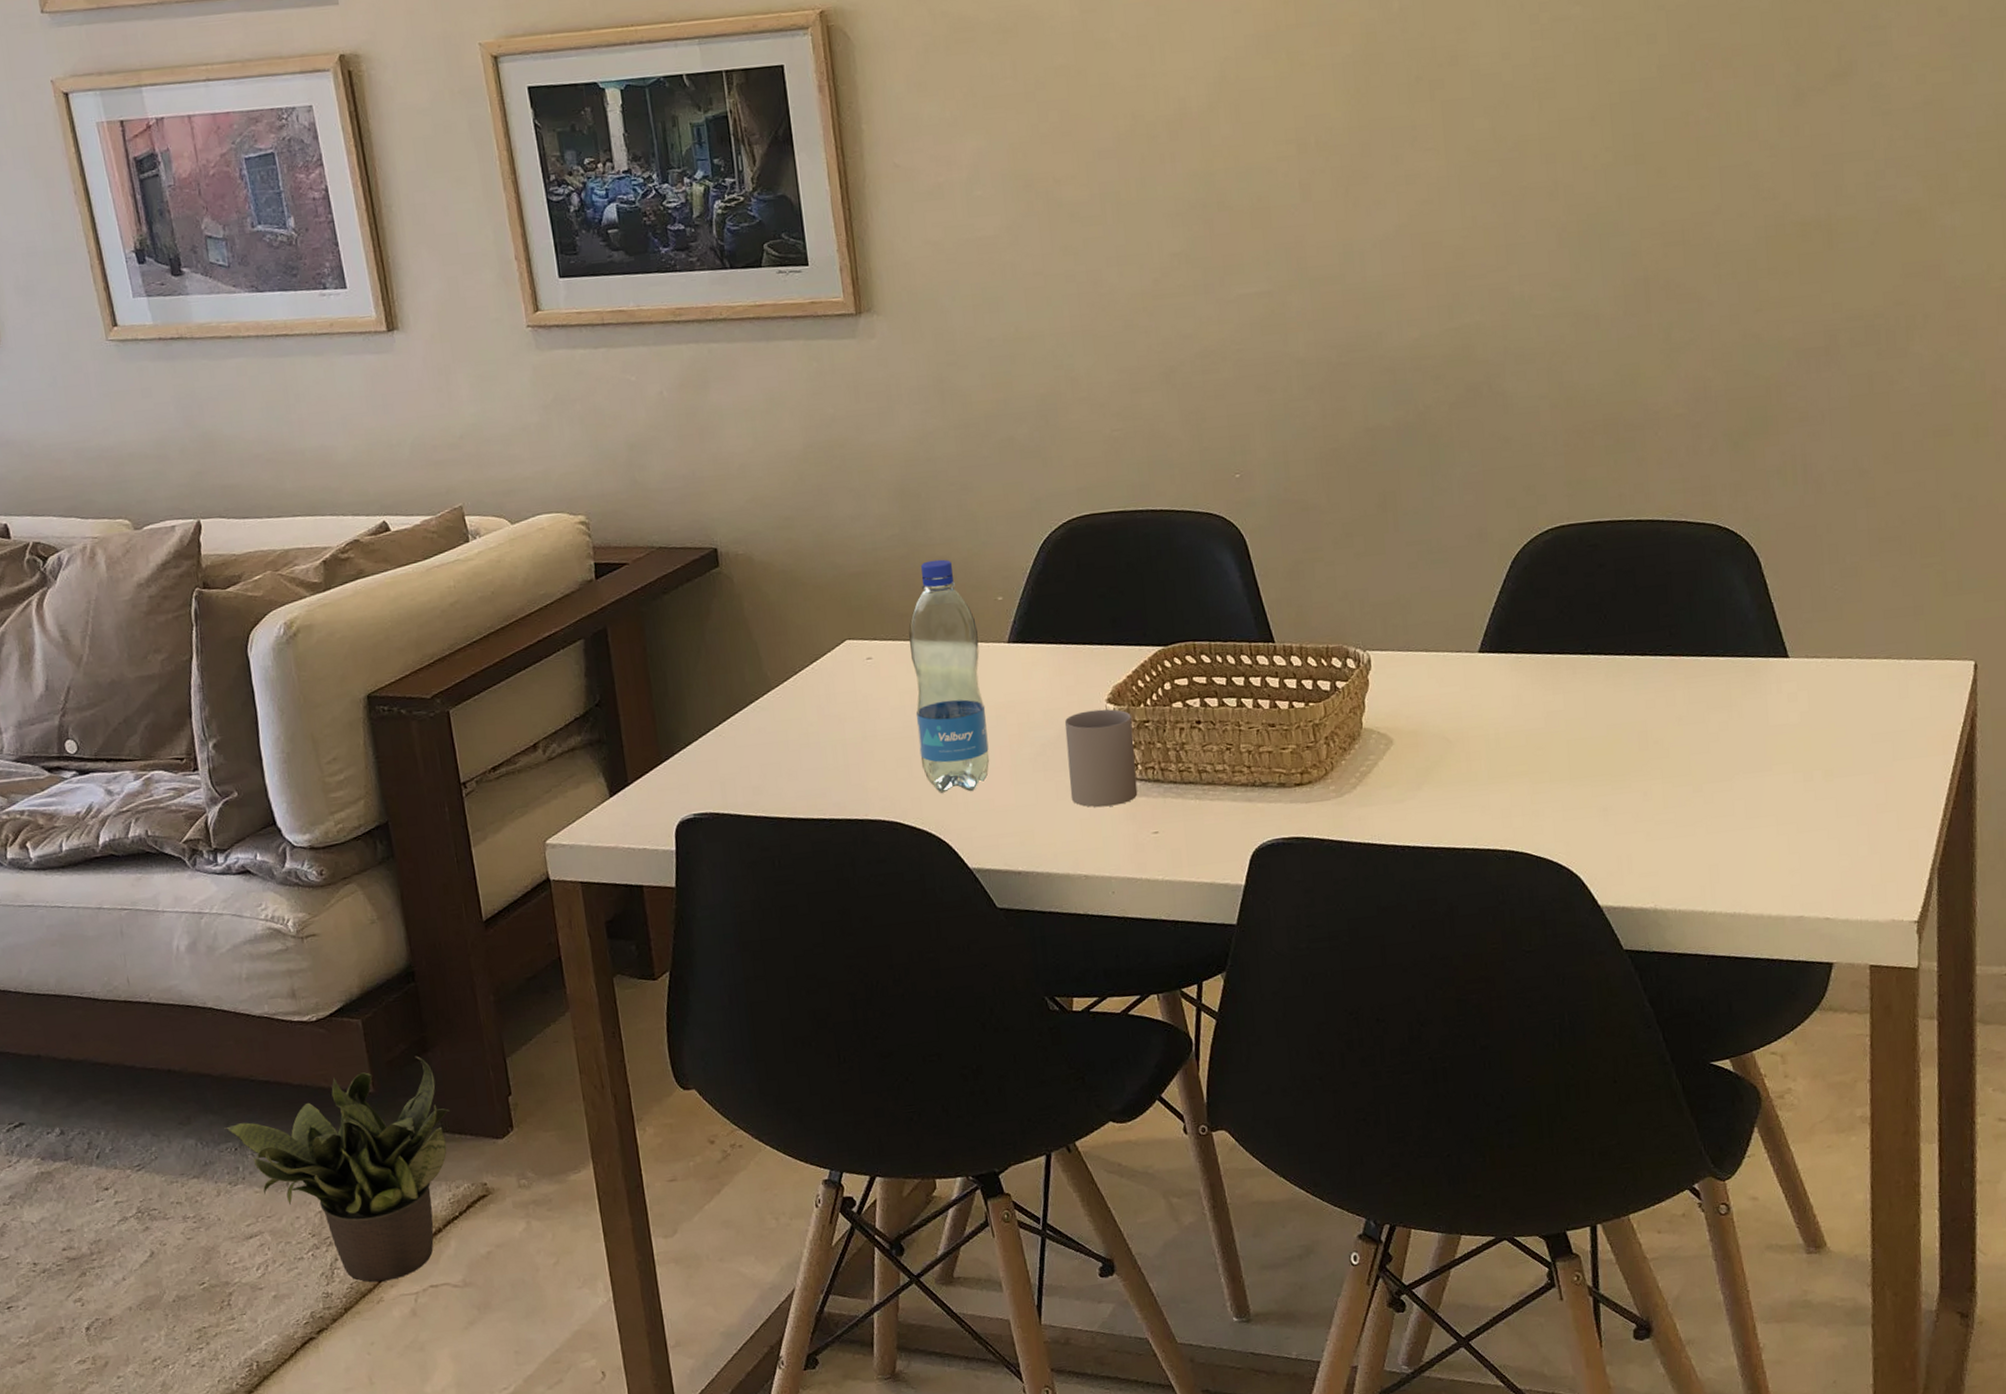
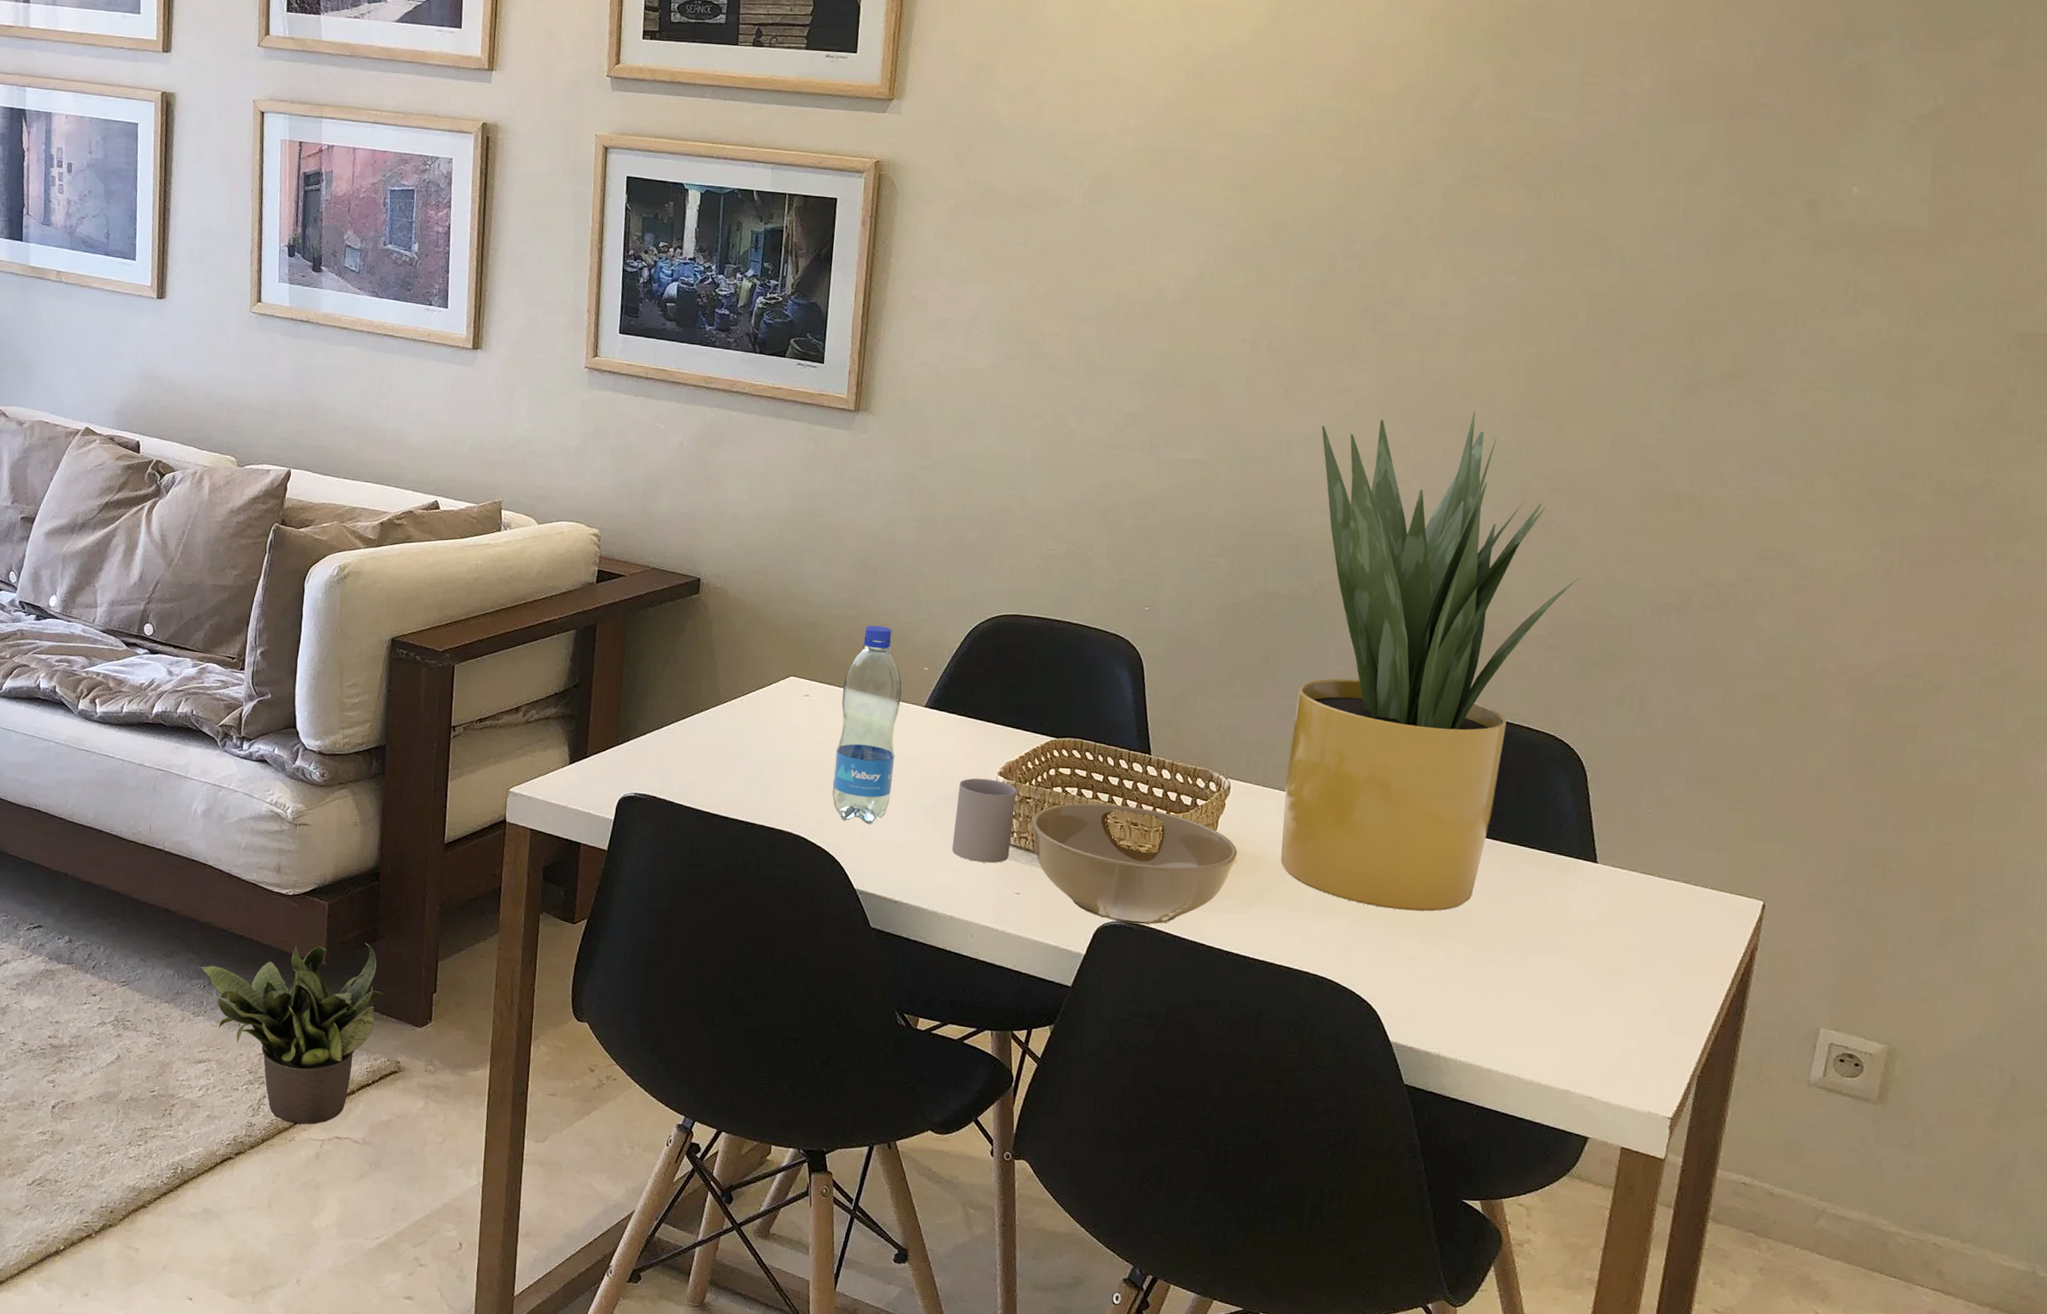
bowl: none [1155,704,1393,840] -> present [1031,803,1238,925]
planter: none [1394,172,1712,760] -> present [1280,411,1579,911]

